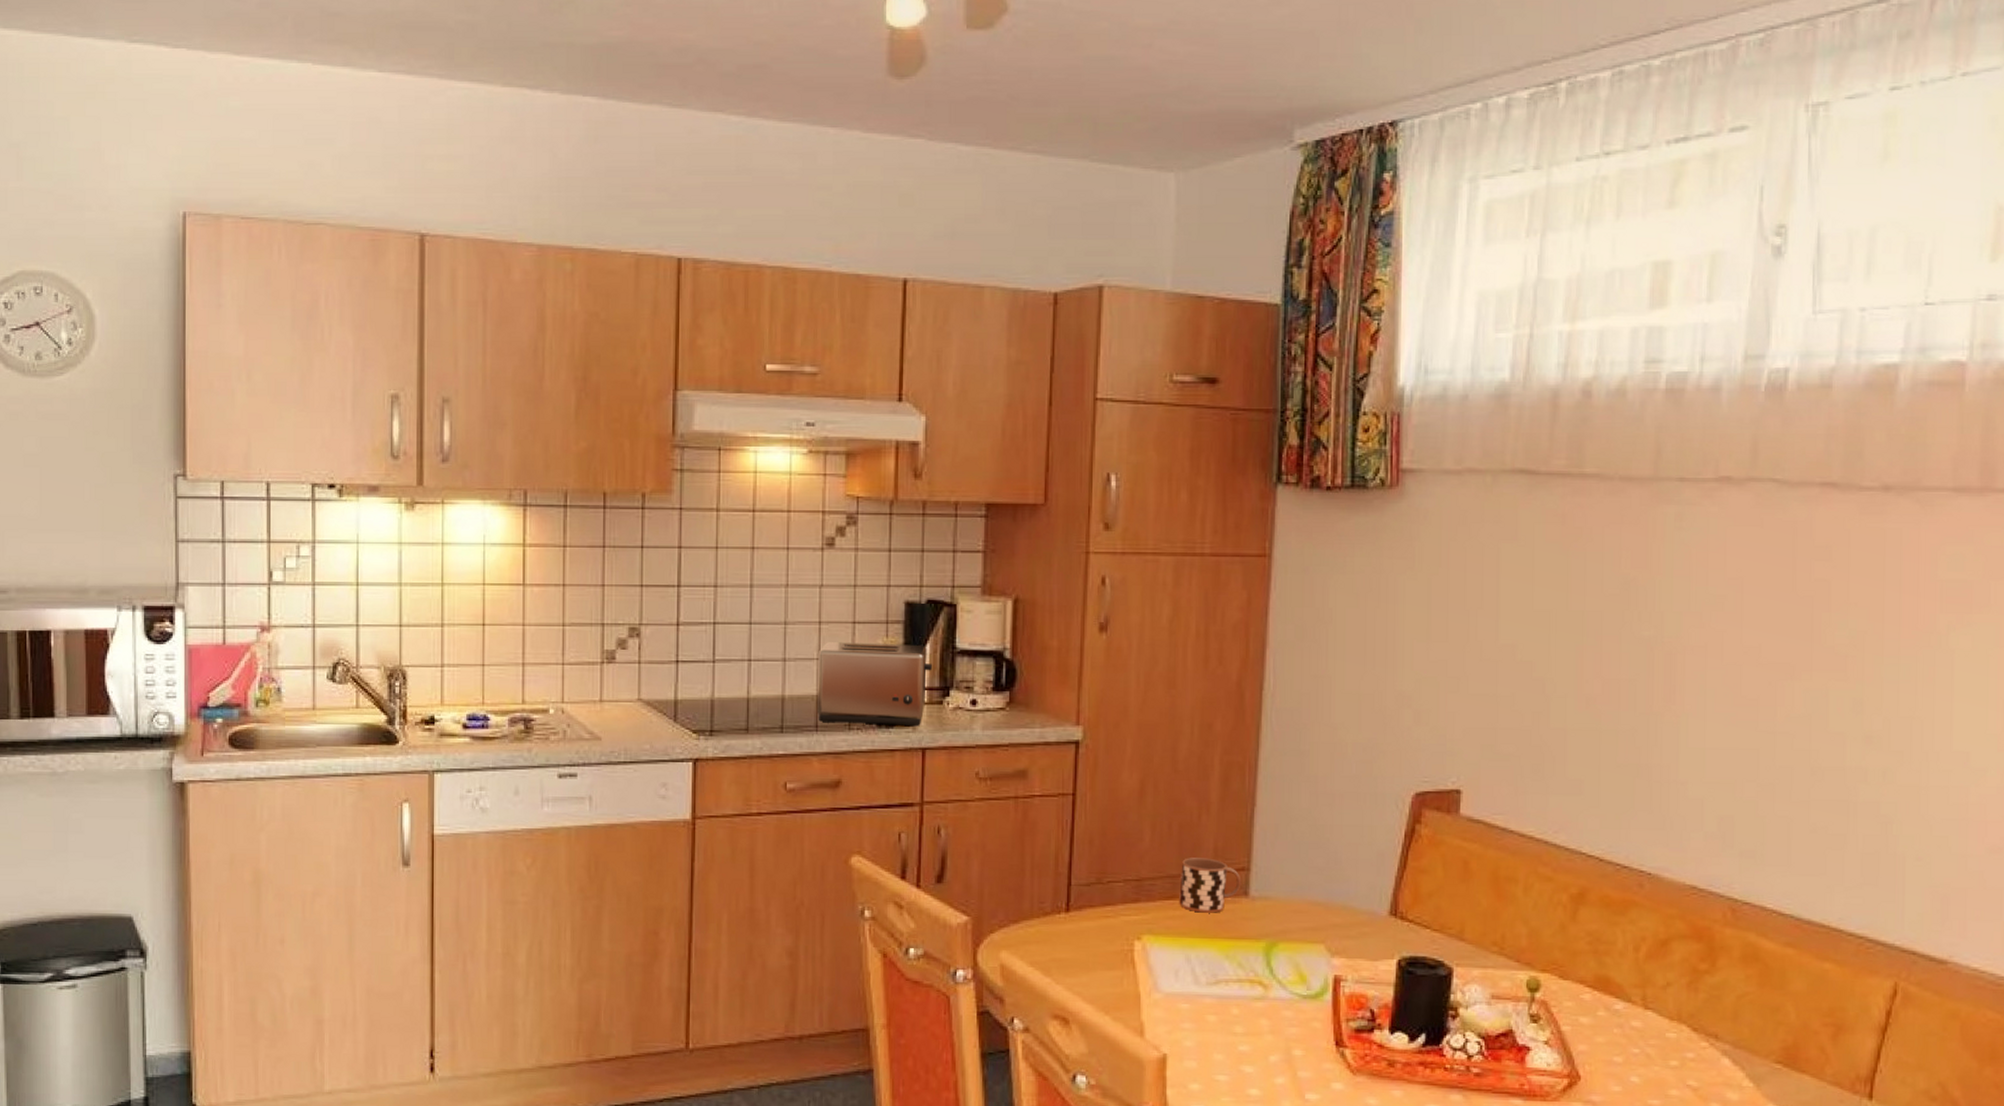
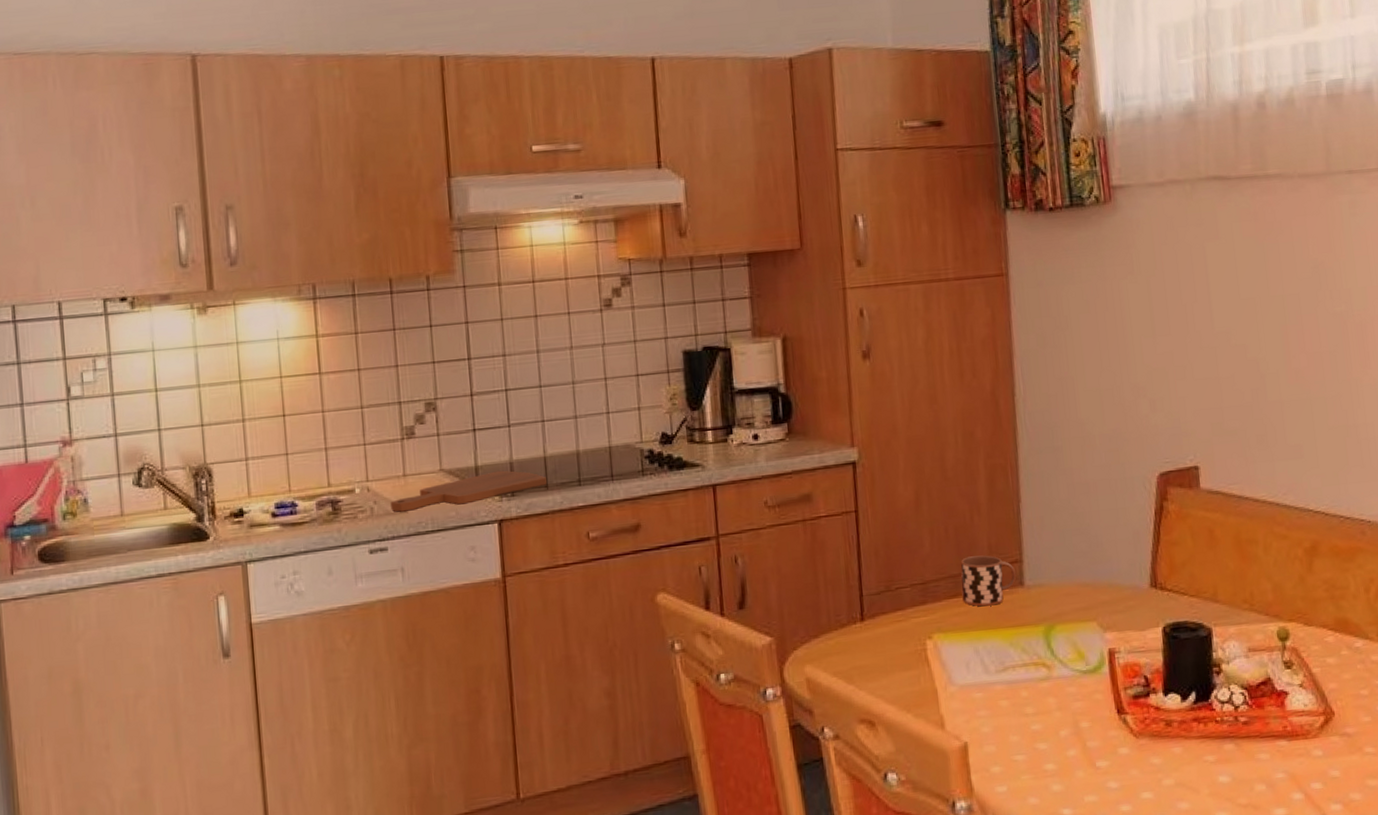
cutting board: none [584,707,748,738] -> present [390,470,548,512]
toaster: present [816,642,933,726] -> none [607,389,715,472]

